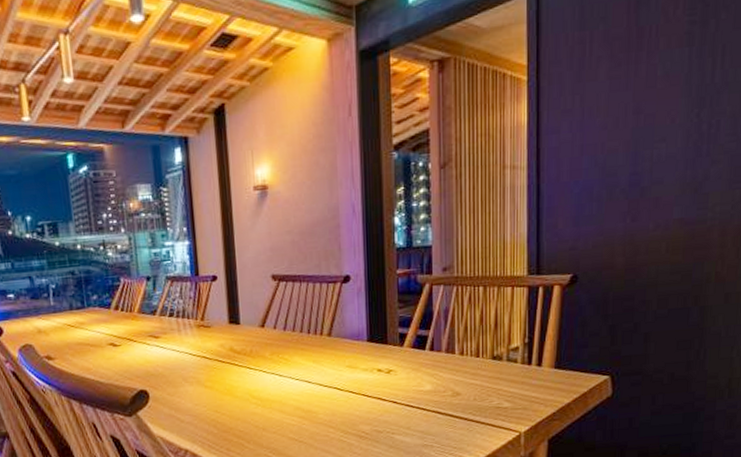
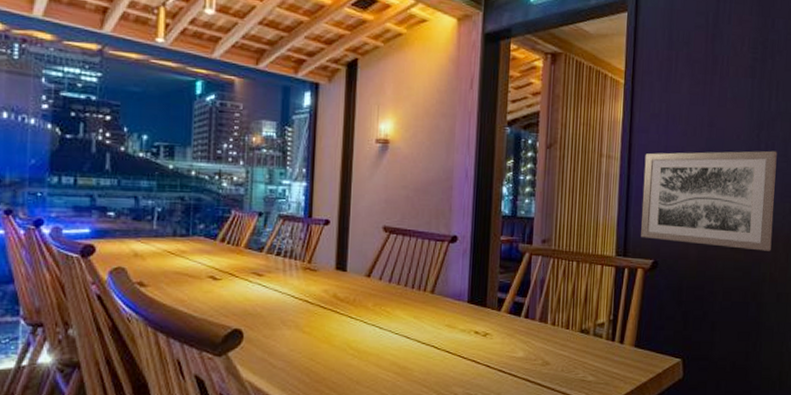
wall art: none [555,130,724,252] -> present [641,150,777,251]

